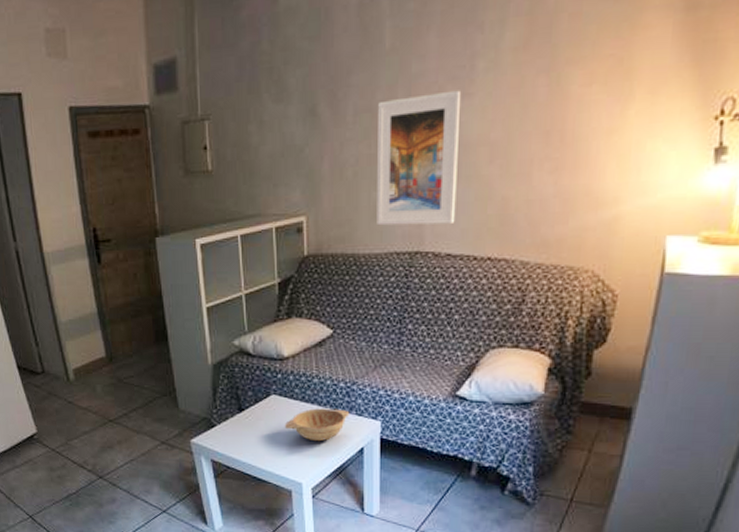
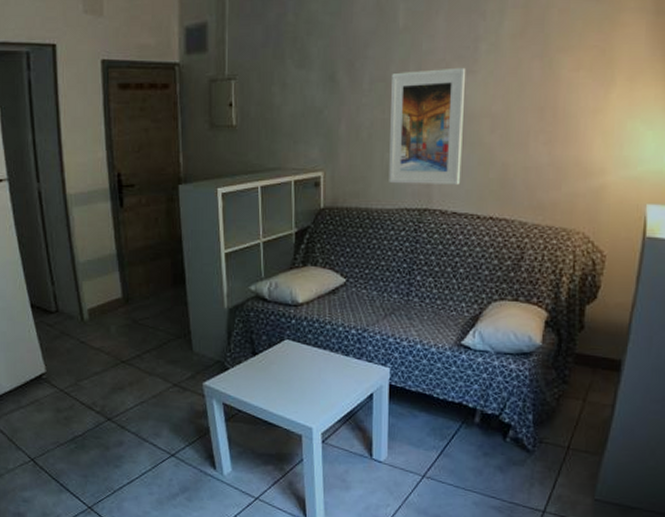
decorative bowl: present [284,408,350,441] -> none [296,354,361,386]

